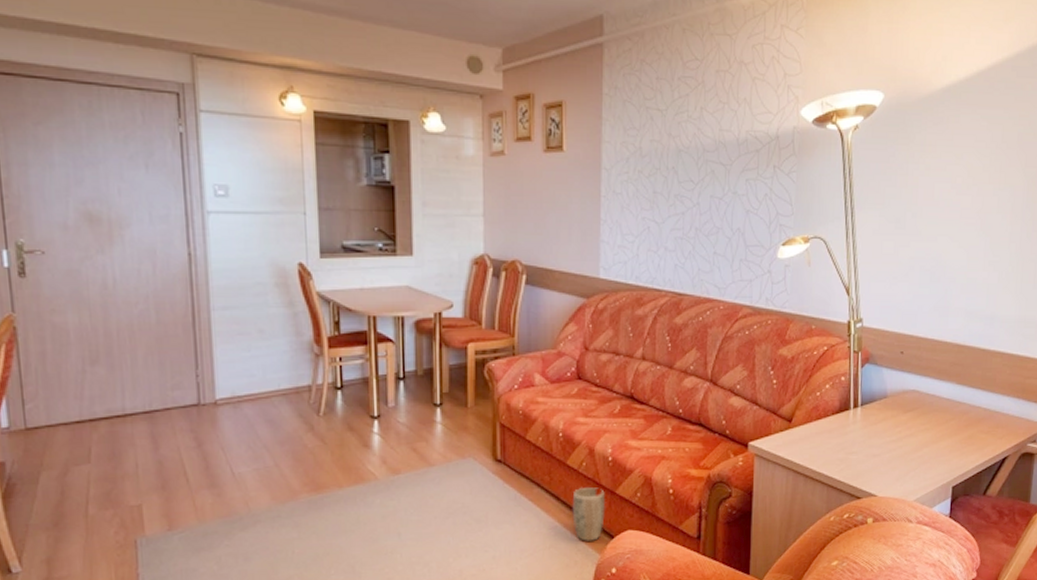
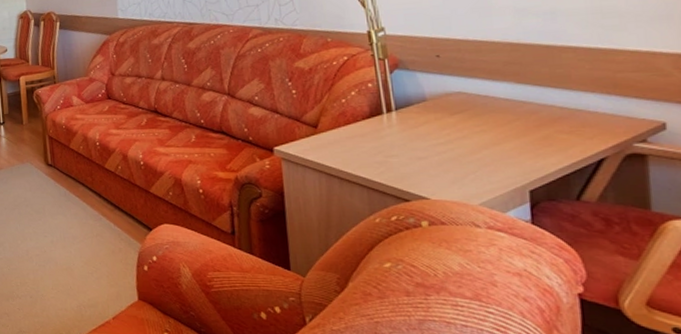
plant pot: present [572,487,606,541] -> none [112,187,143,232]

